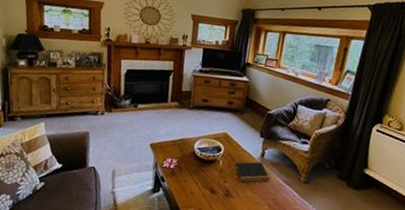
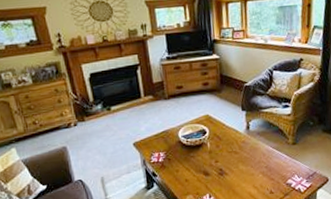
notepad: present [234,161,269,182] -> none [222,135,259,158]

